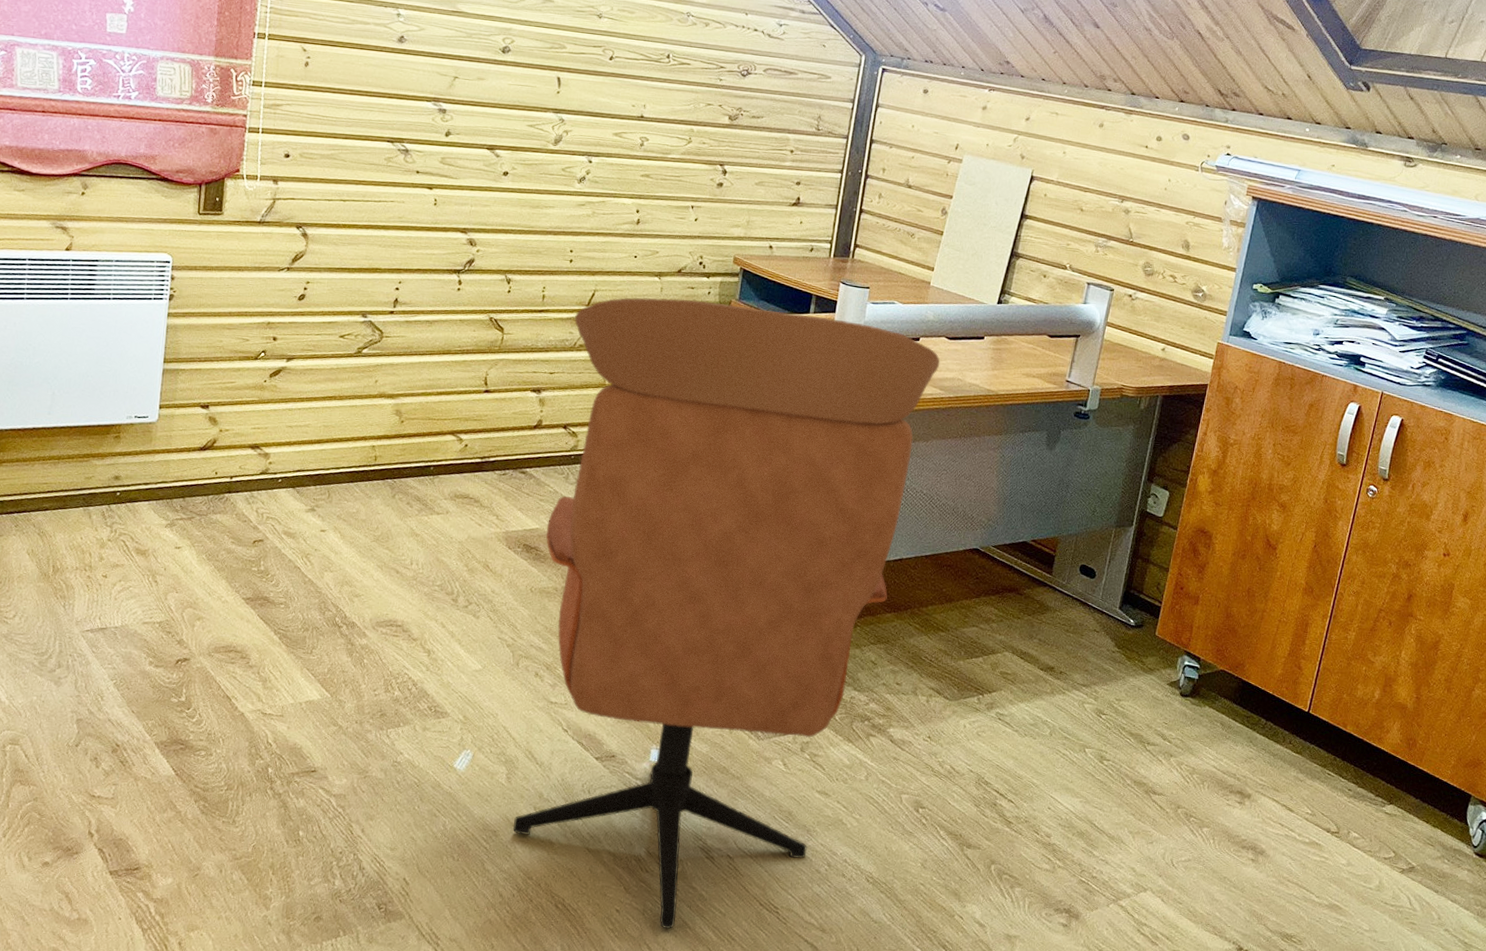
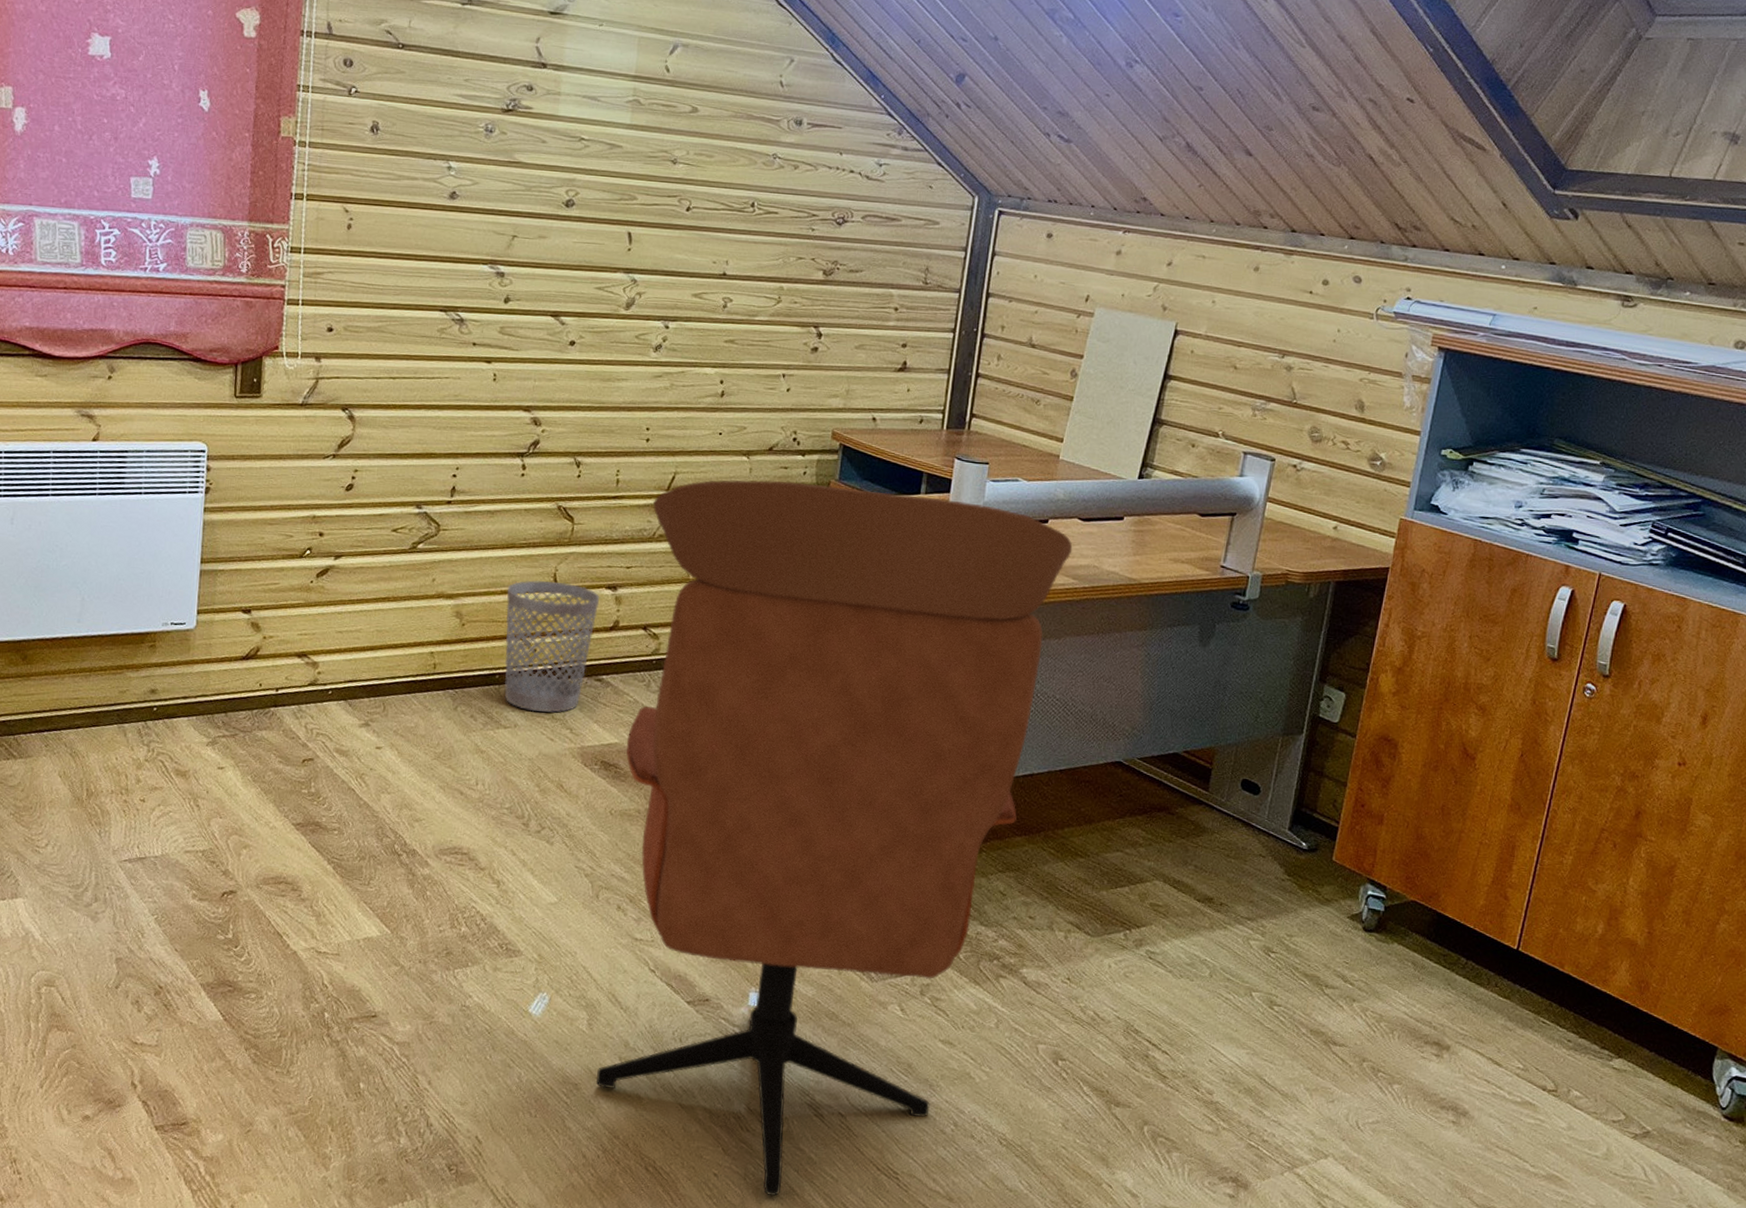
wastebasket: none [438,383,526,501] -> present [504,580,600,713]

